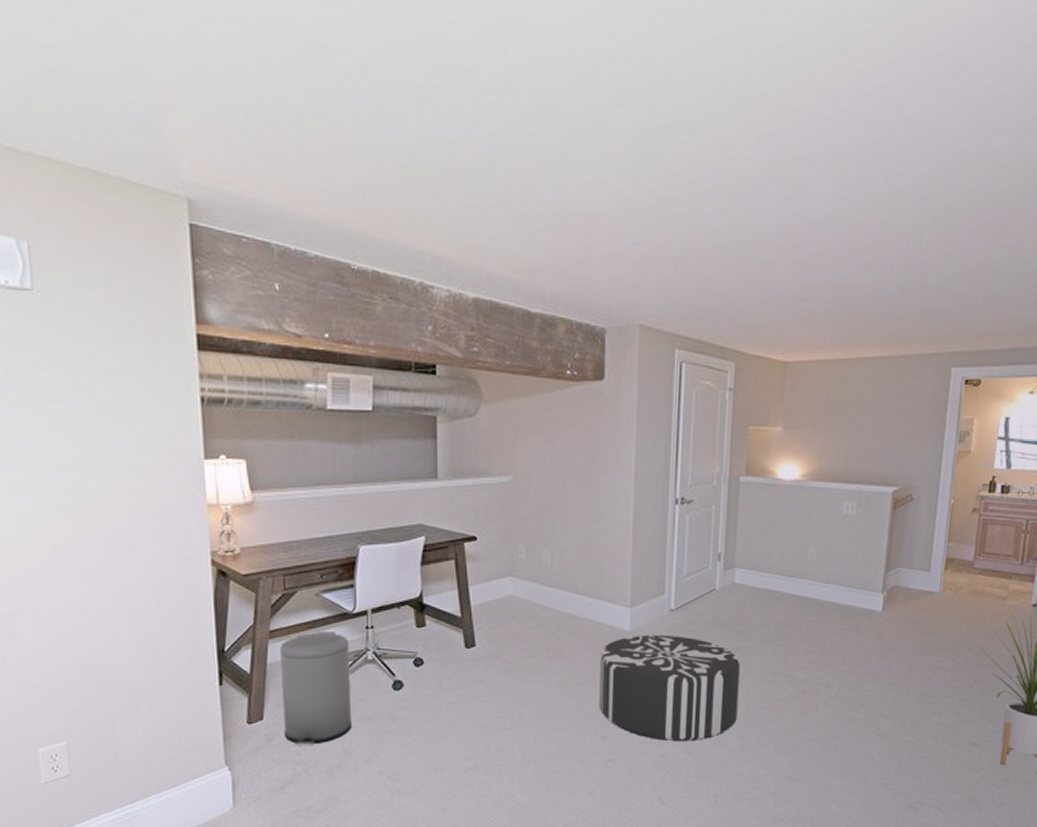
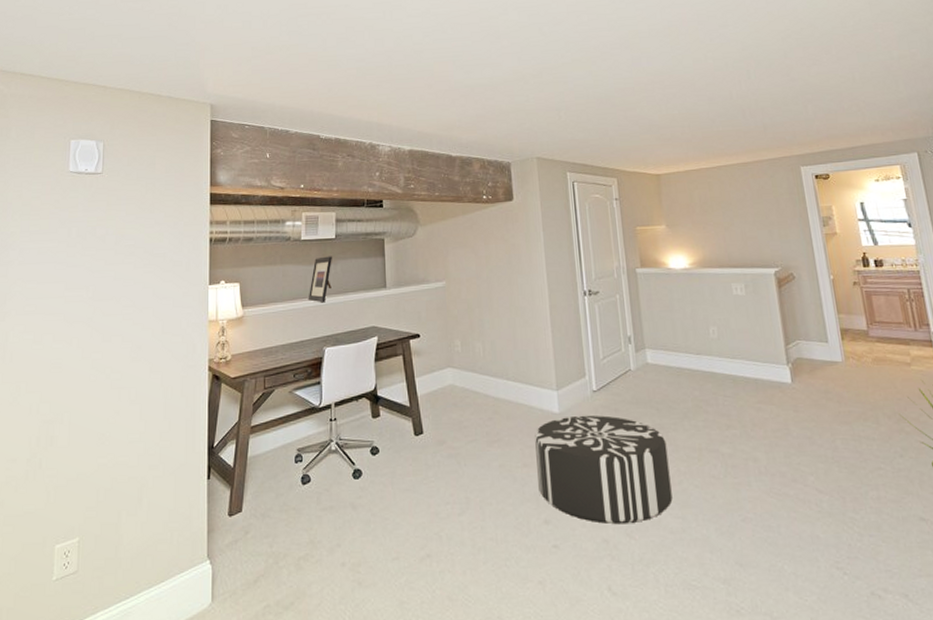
pedal bin: present [280,632,351,746] -> none [259,425,317,538]
picture frame: none [337,433,368,492] -> present [308,256,332,303]

